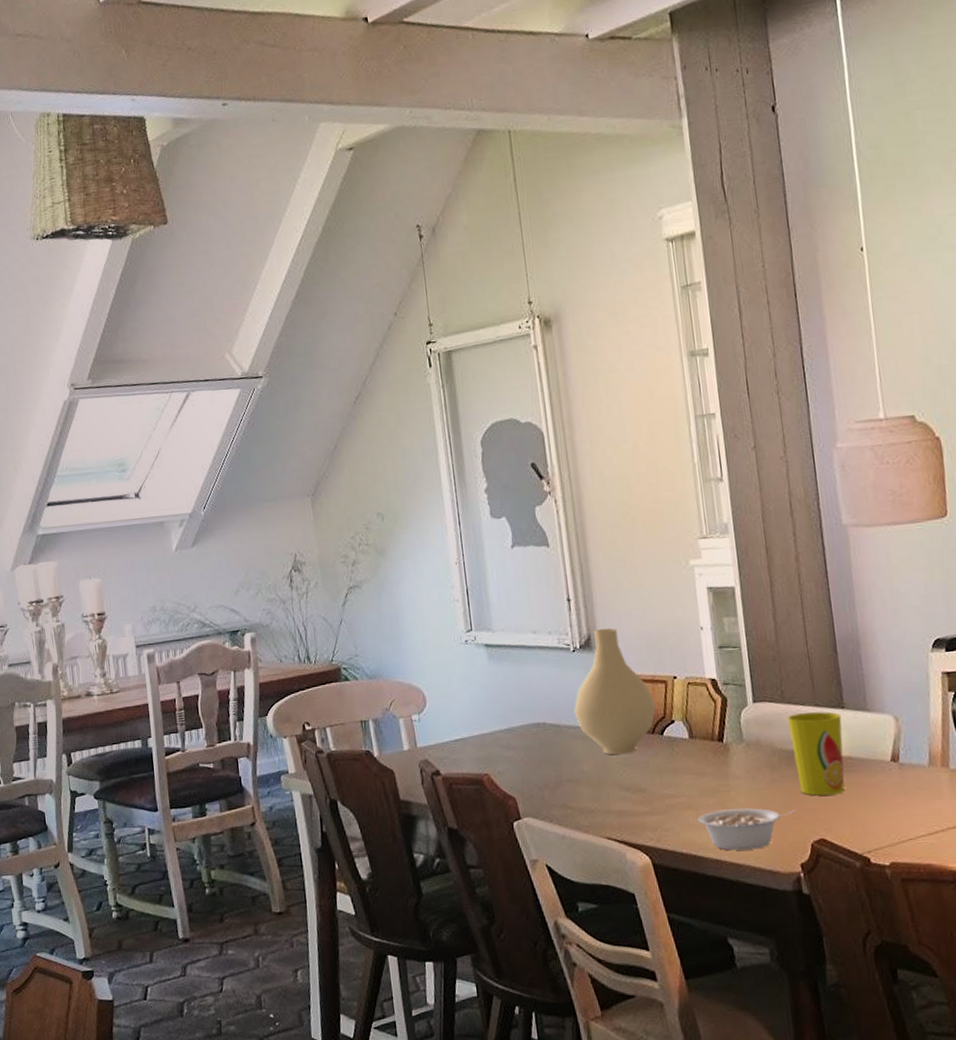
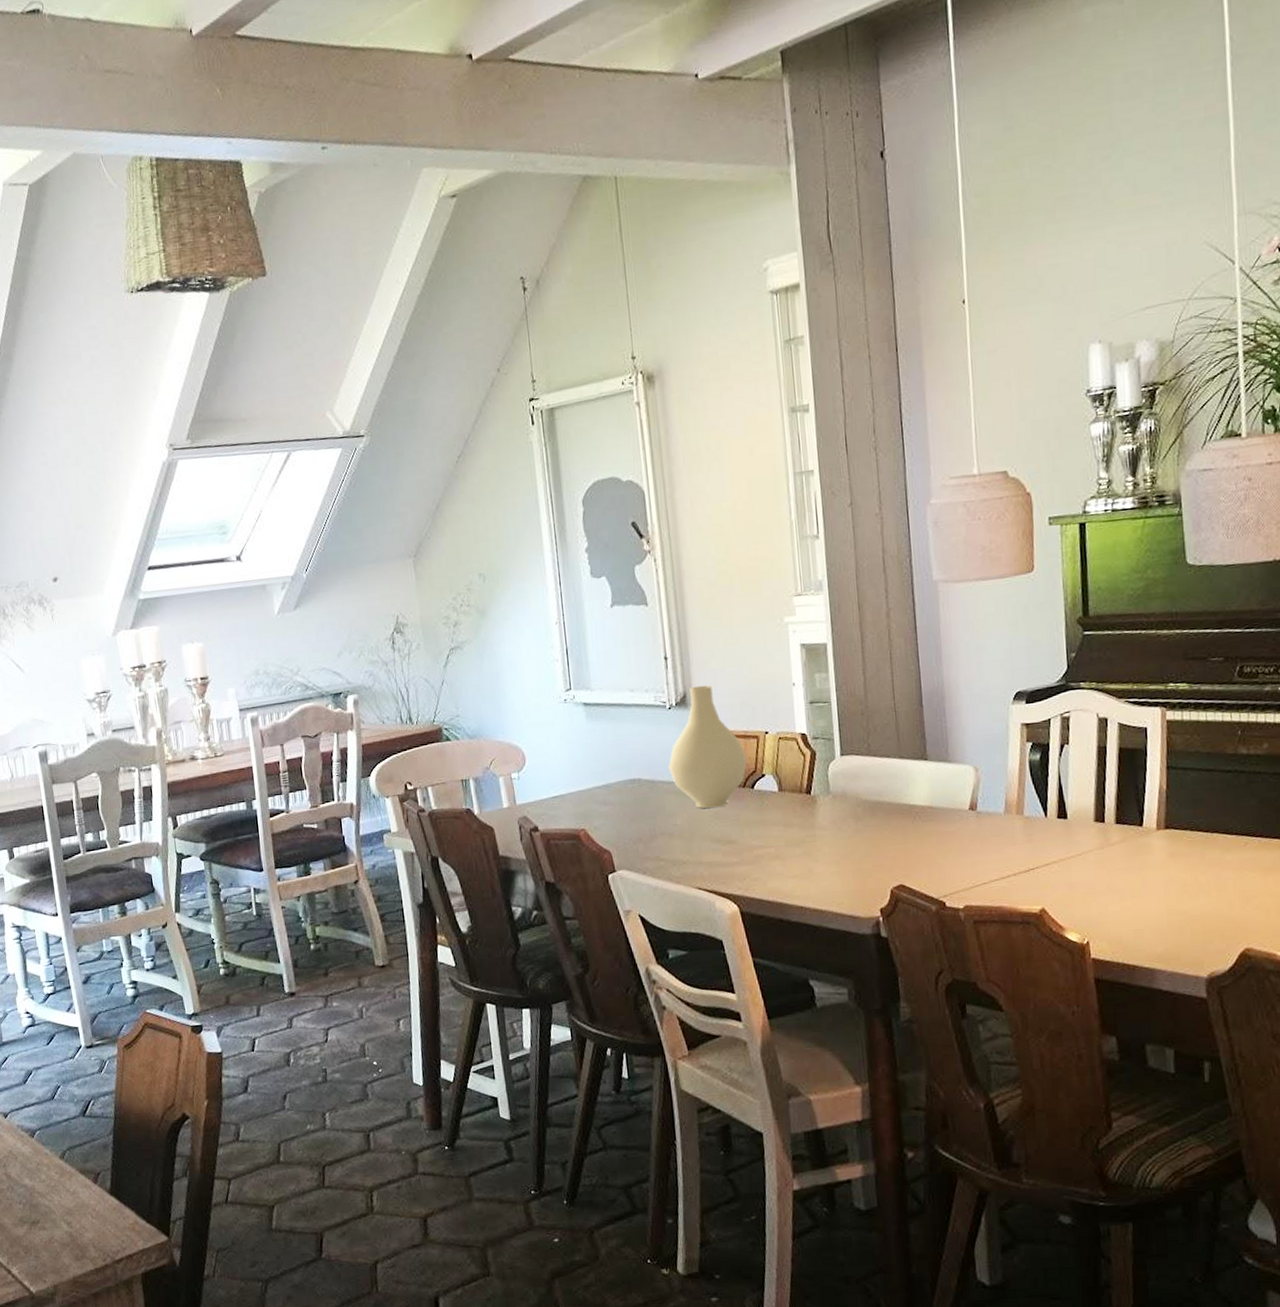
legume: present [698,808,796,851] -> none [784,857,877,898]
cup: present [787,711,845,796] -> none [872,763,925,844]

